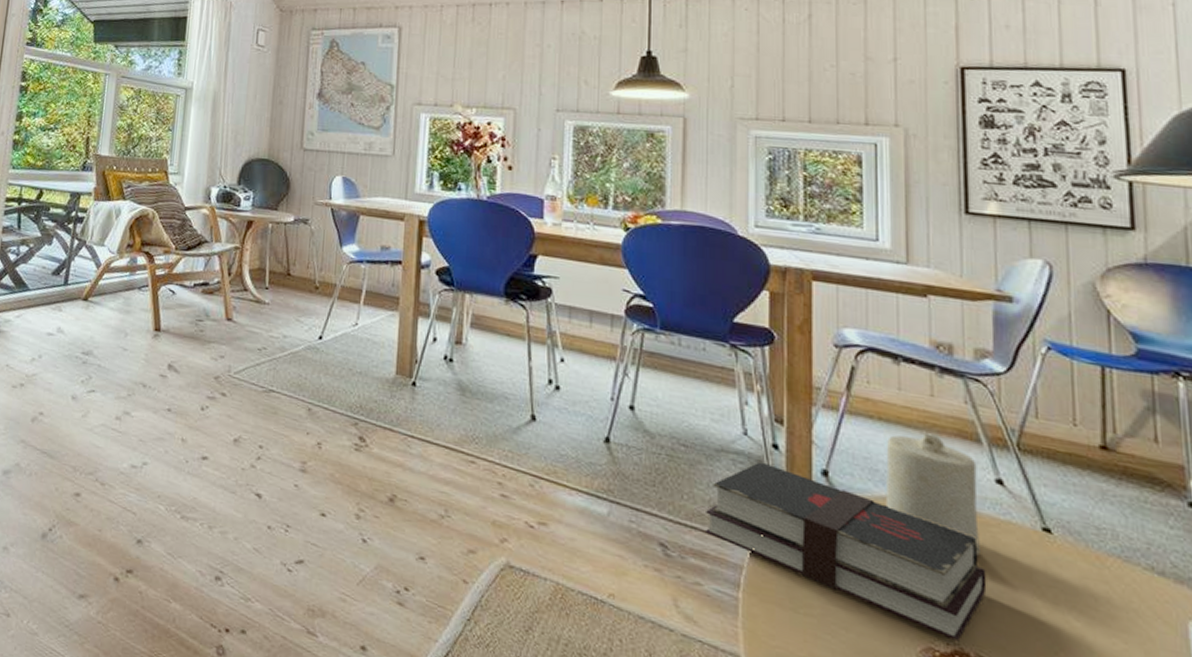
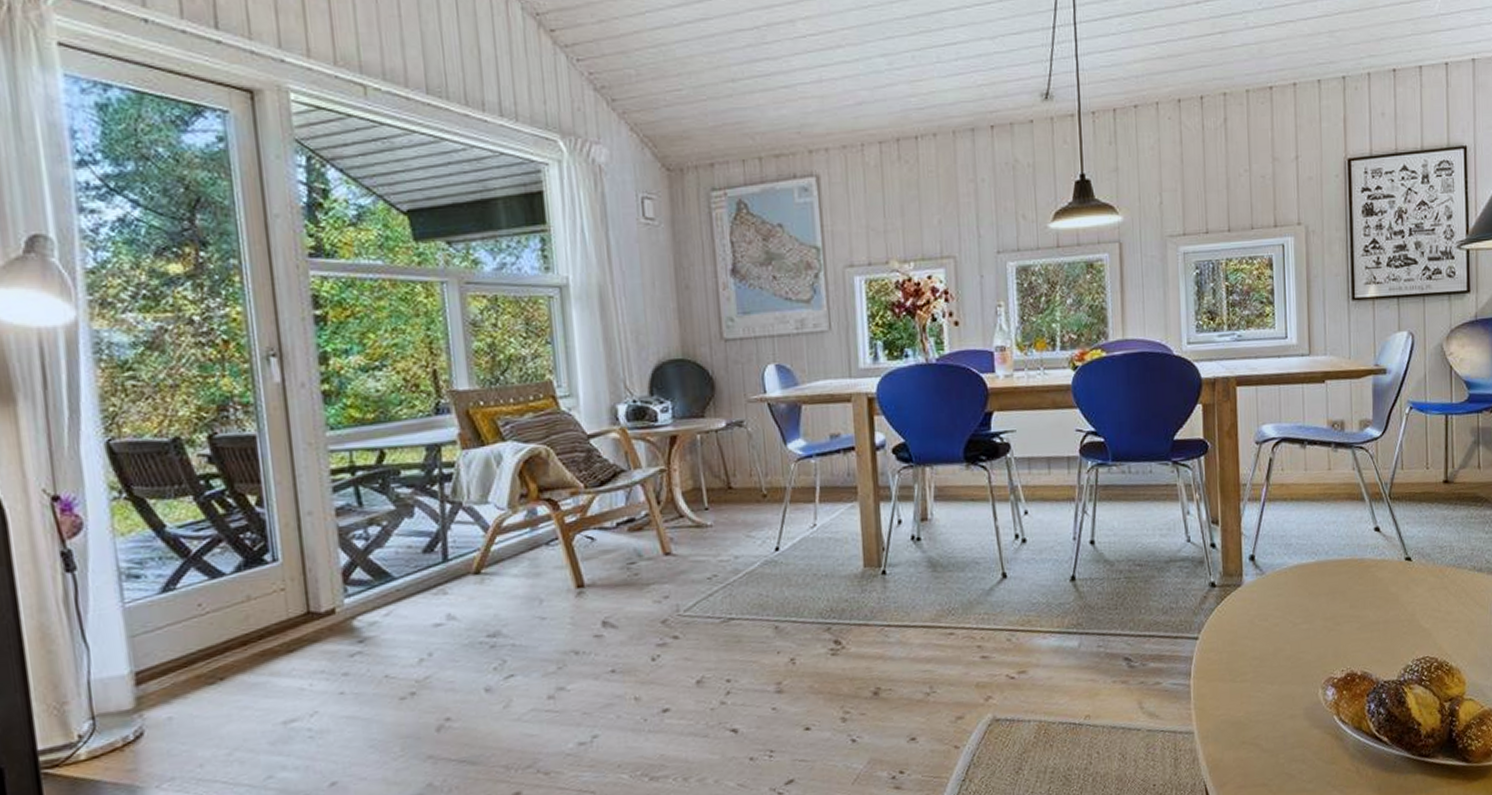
hardback book: present [706,461,987,642] -> none [1160,562,1369,667]
candle: present [885,431,980,556] -> none [1297,501,1364,594]

